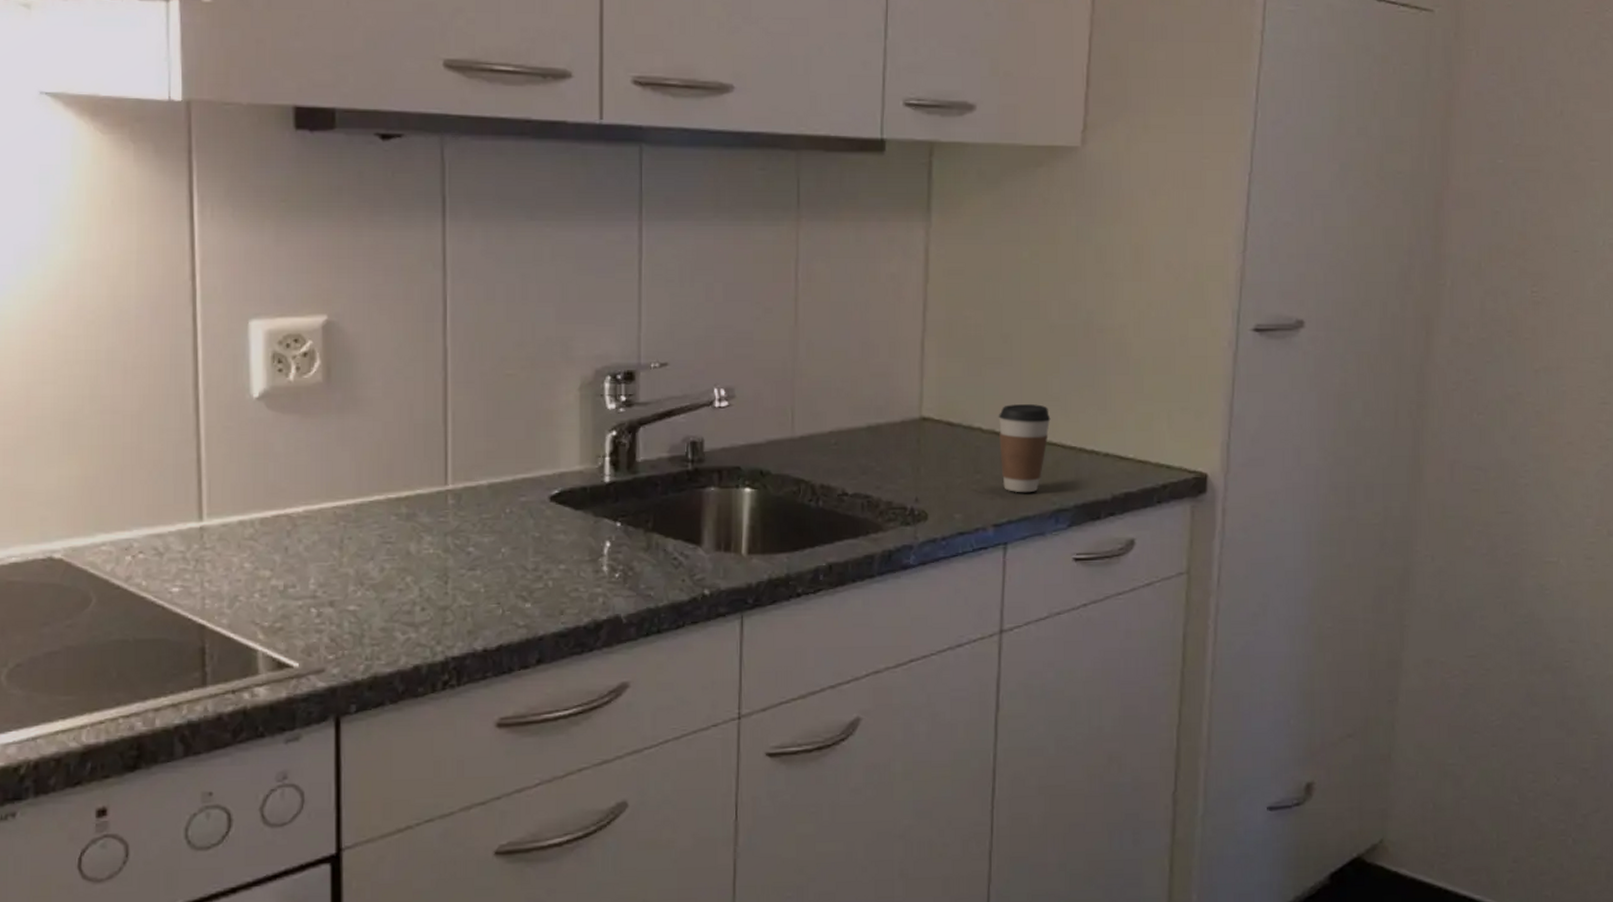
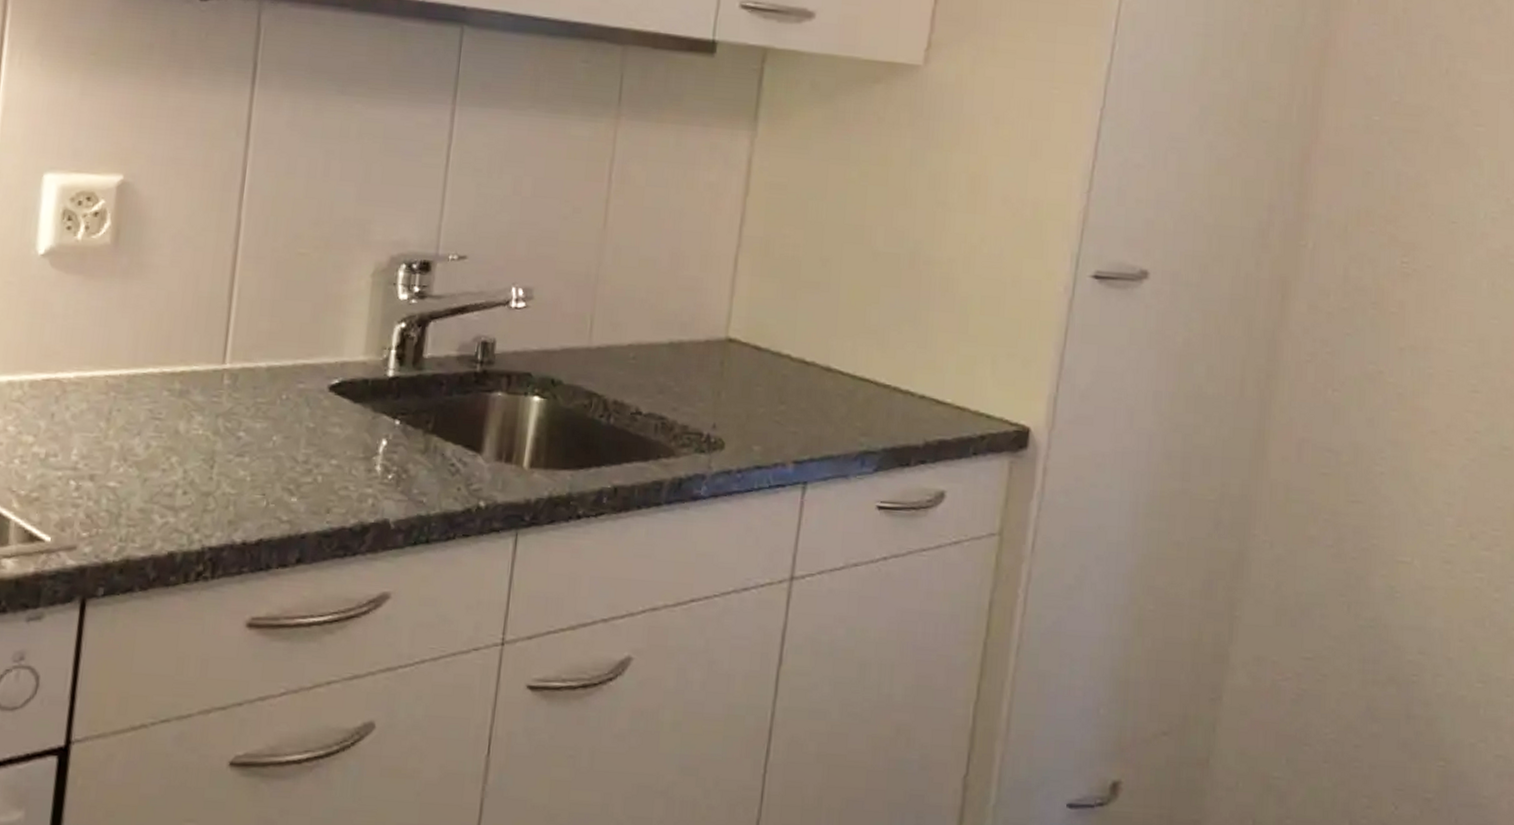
coffee cup: present [998,403,1051,493] -> none [807,332,866,431]

